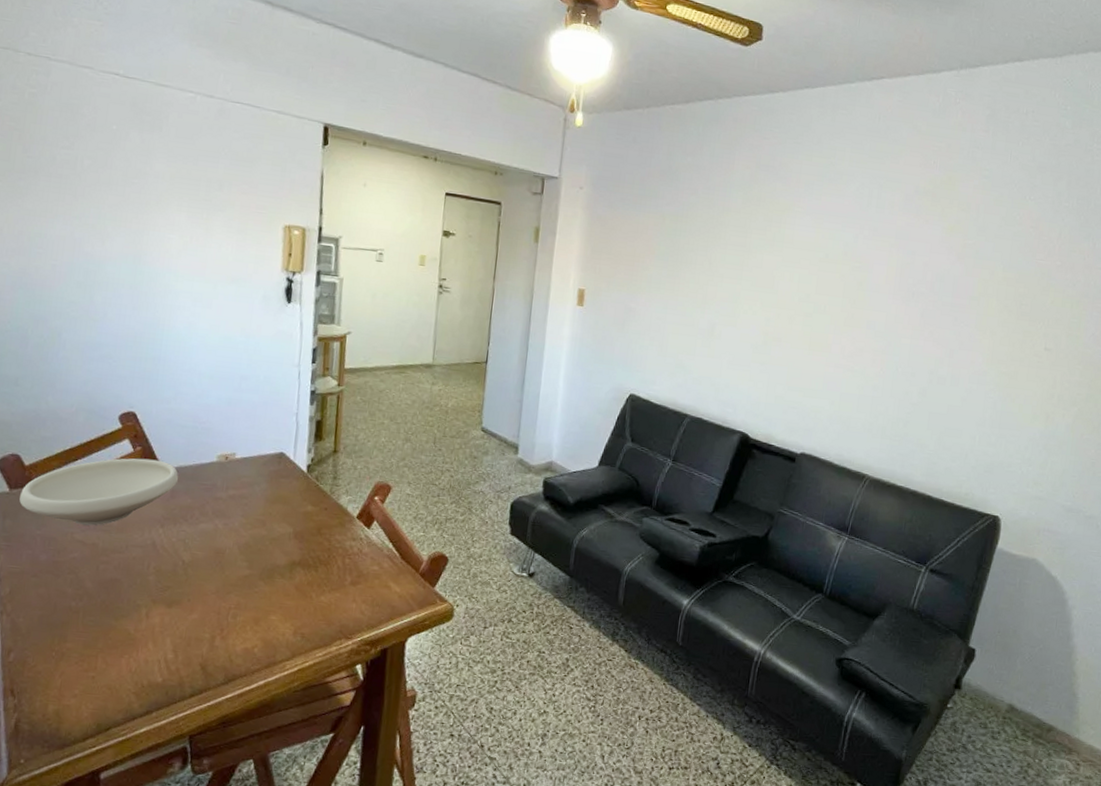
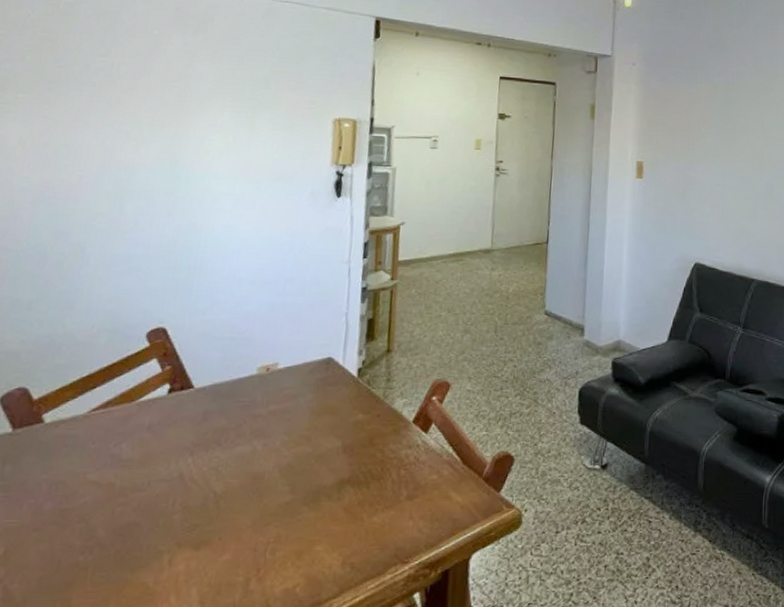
bowl: present [19,458,179,526] -> none [24,379,213,462]

